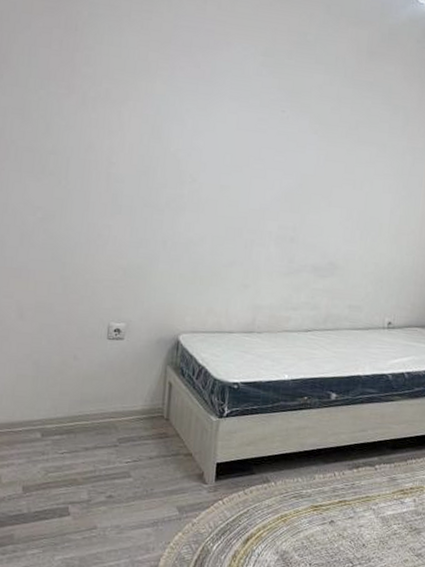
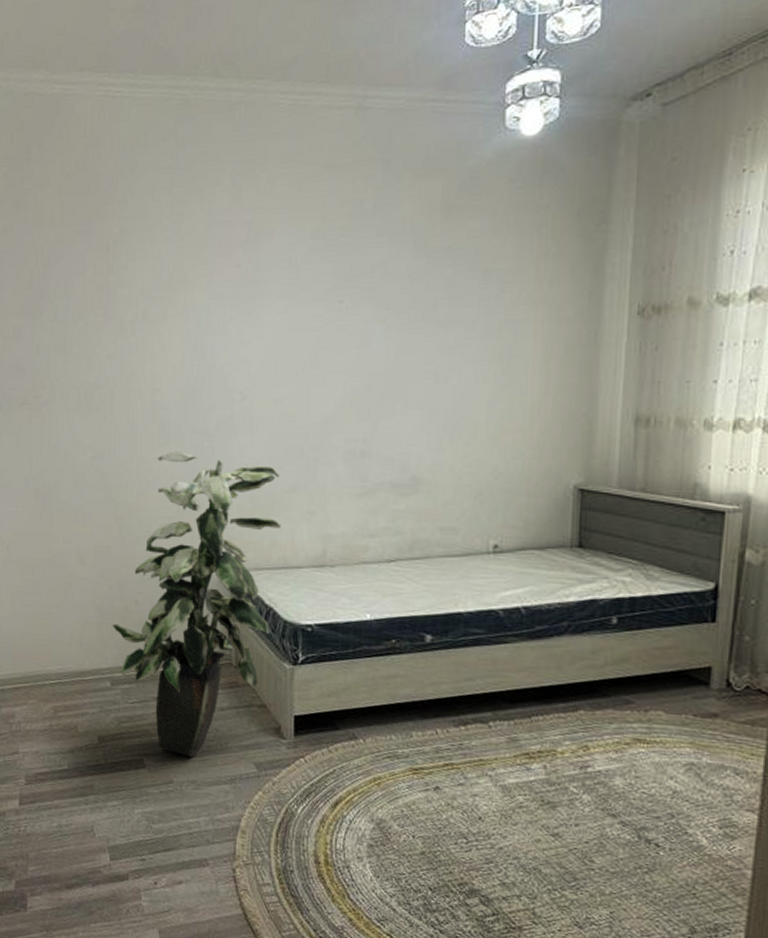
indoor plant: none [48,220,220,504] -> present [112,451,281,758]

